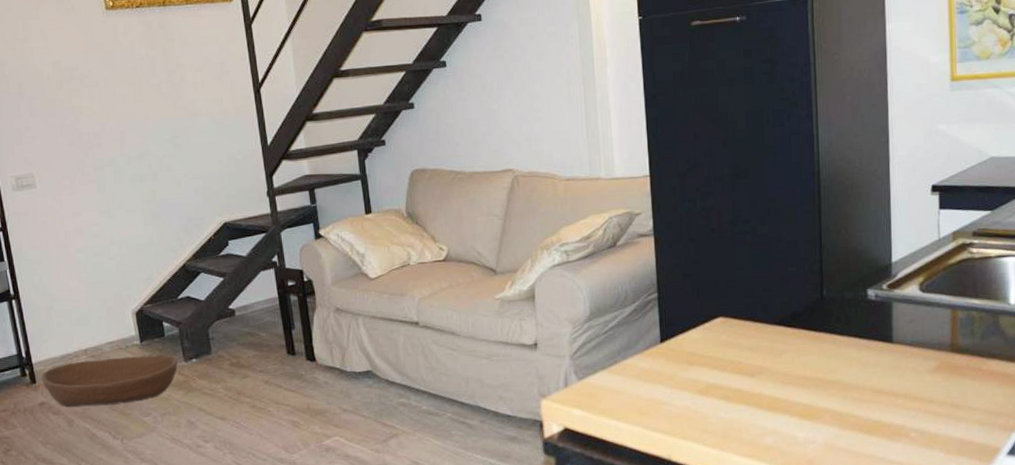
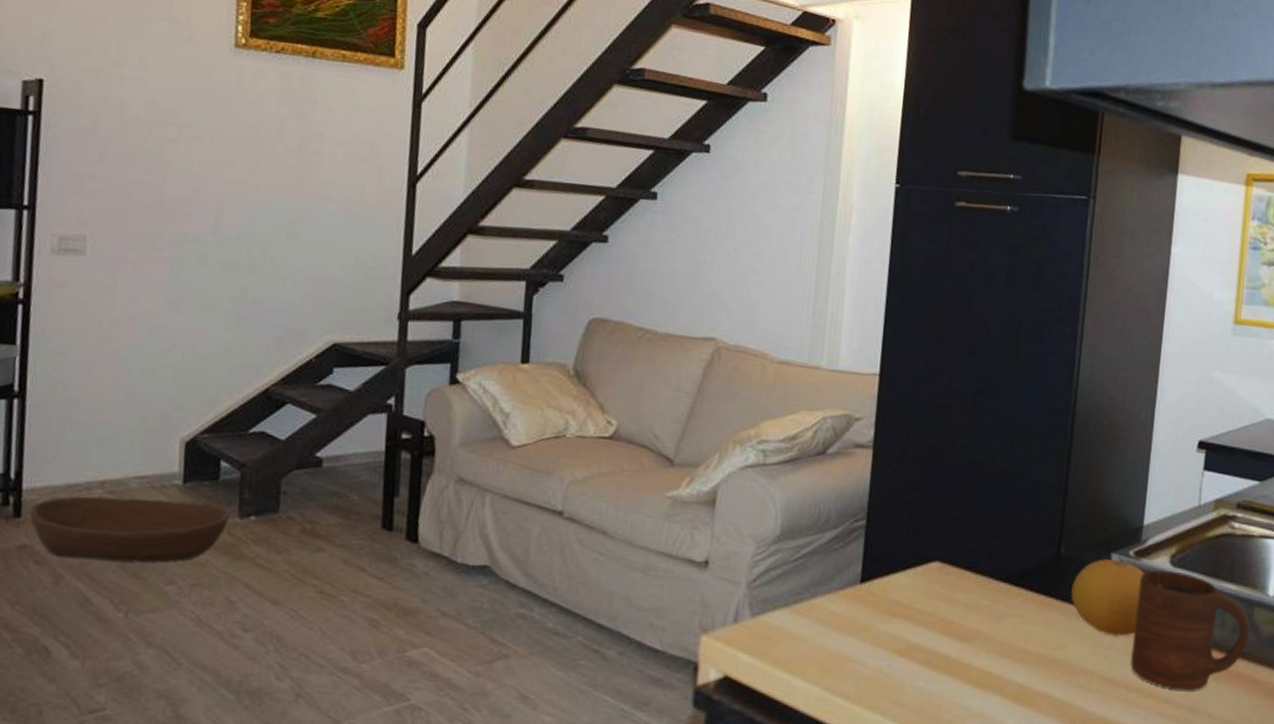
fruit: none [837,293,899,356] -> present [1071,559,1145,637]
cup: none [894,296,998,392] -> present [1130,570,1251,691]

